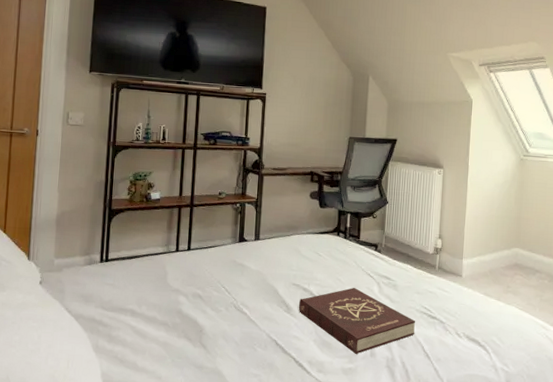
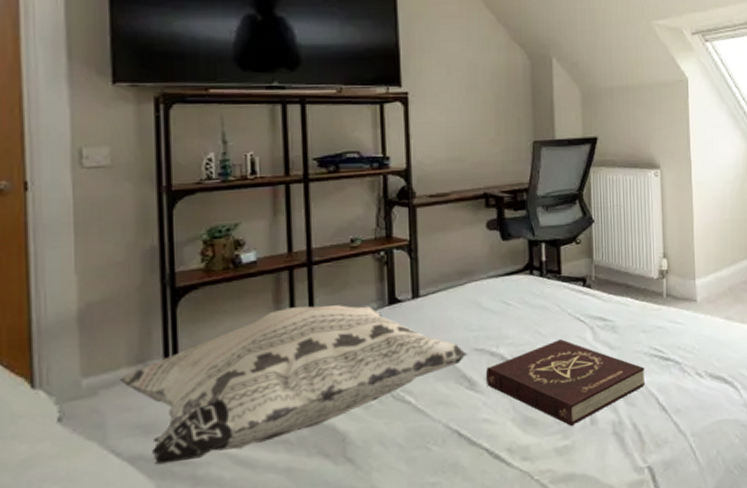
decorative pillow: none [74,234,288,324] -> present [119,305,468,465]

